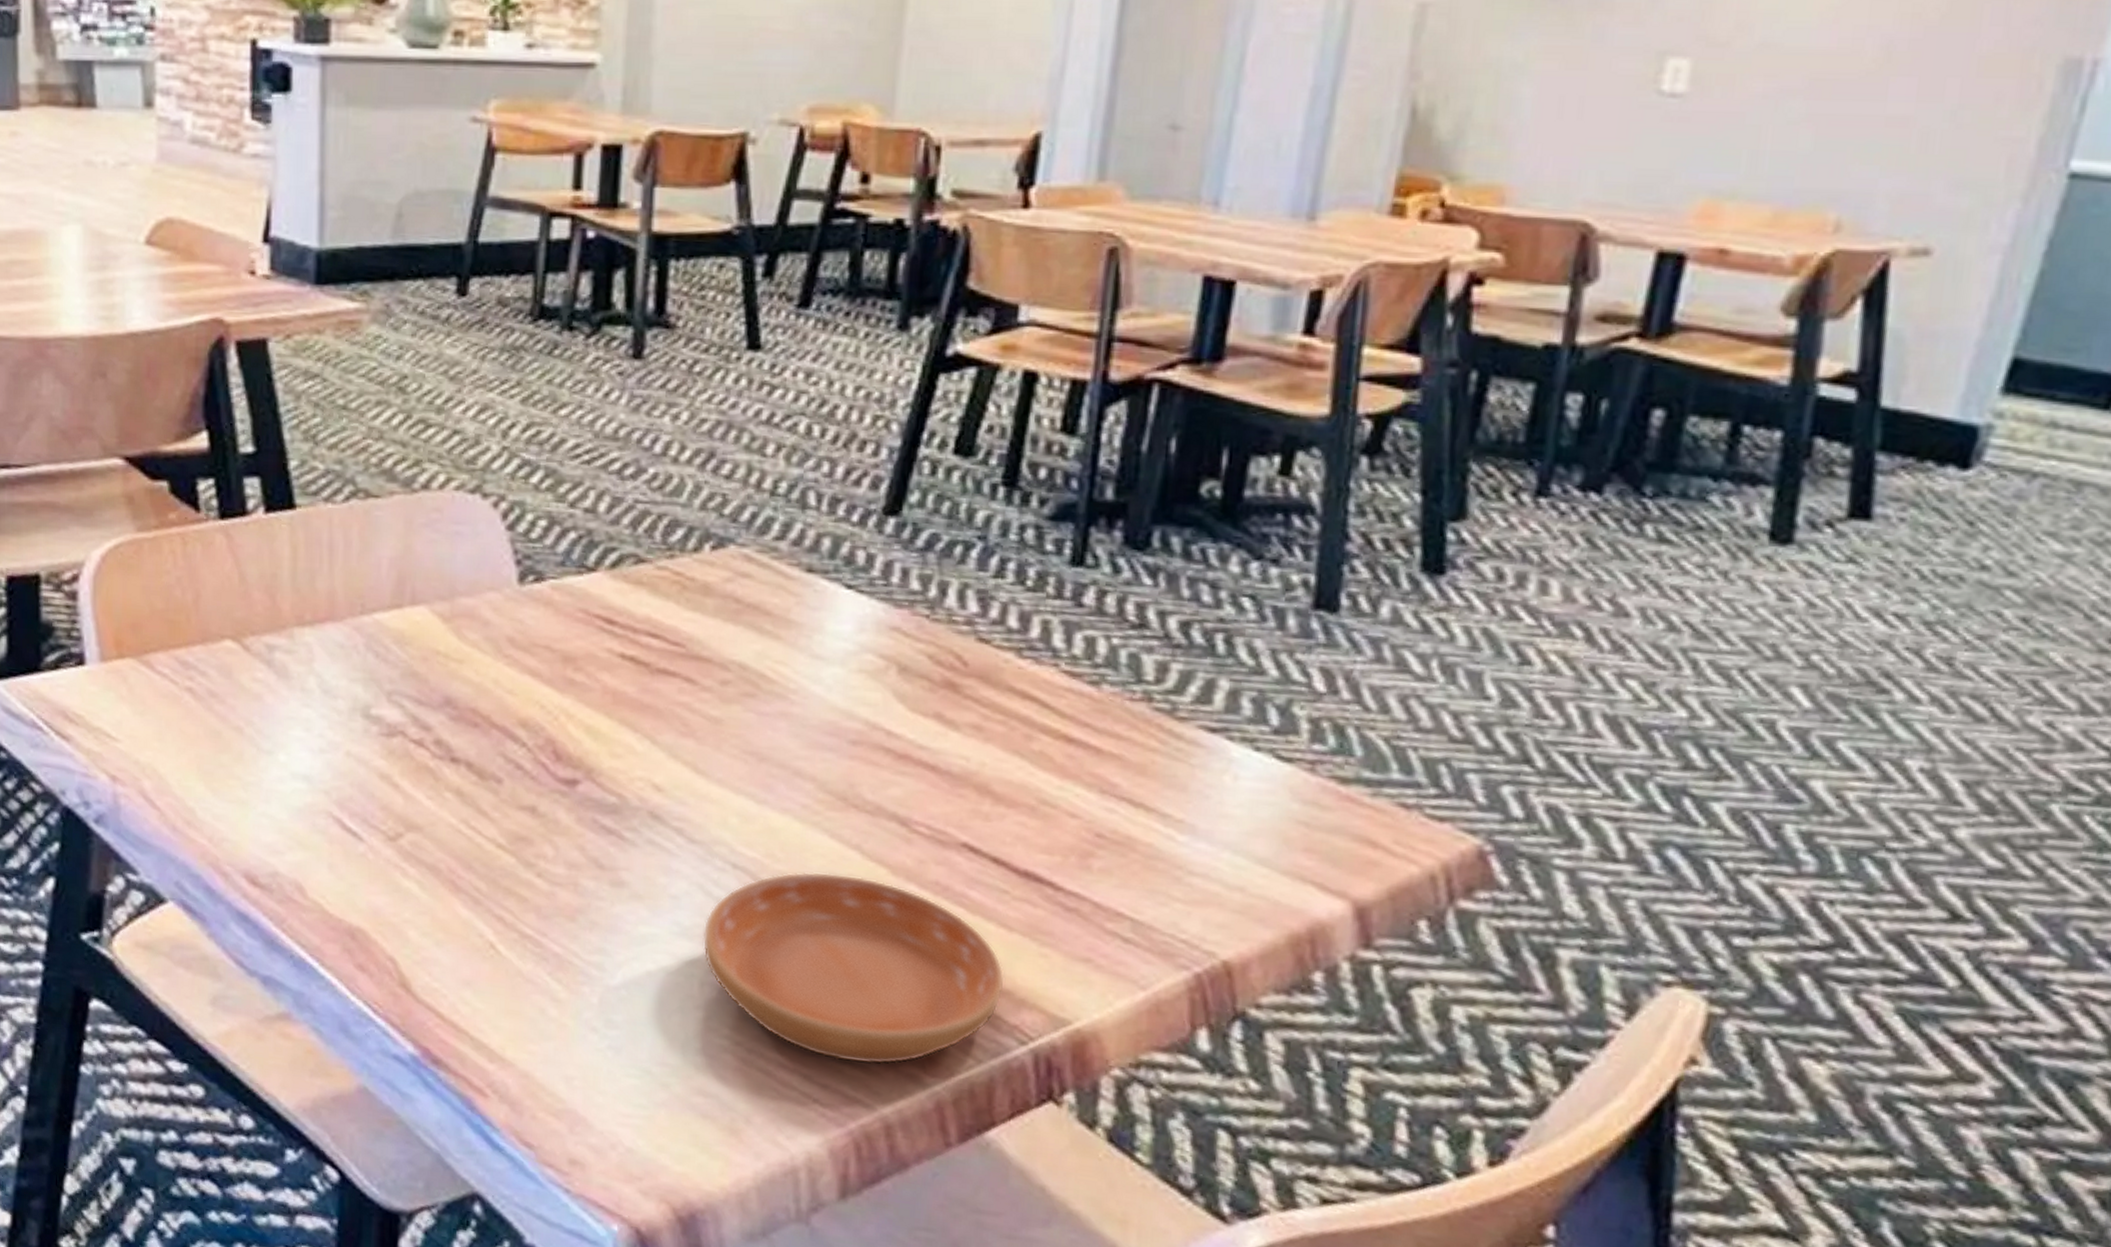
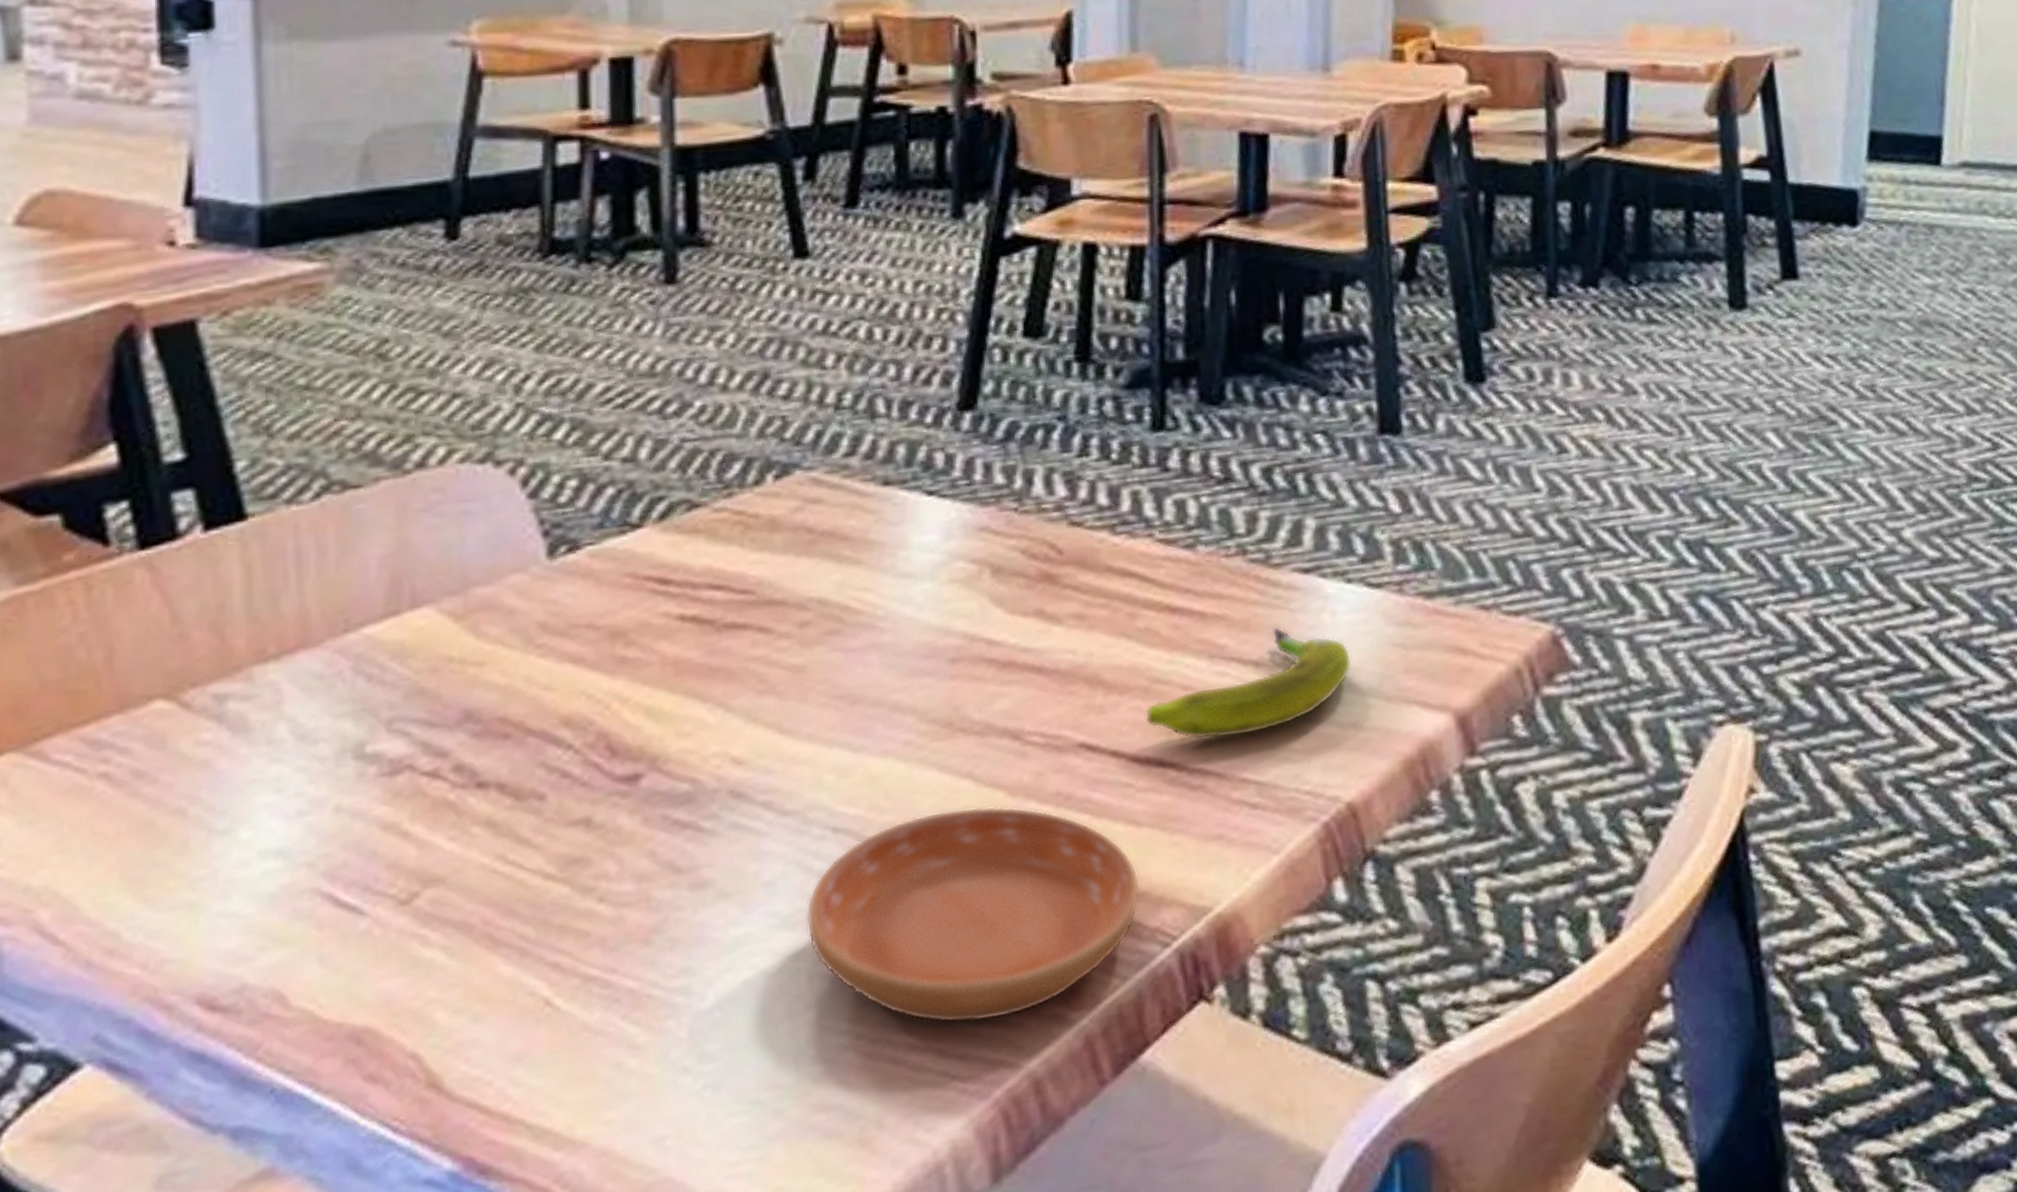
banana: none [1028,777,1249,874] -> present [1144,626,1352,740]

